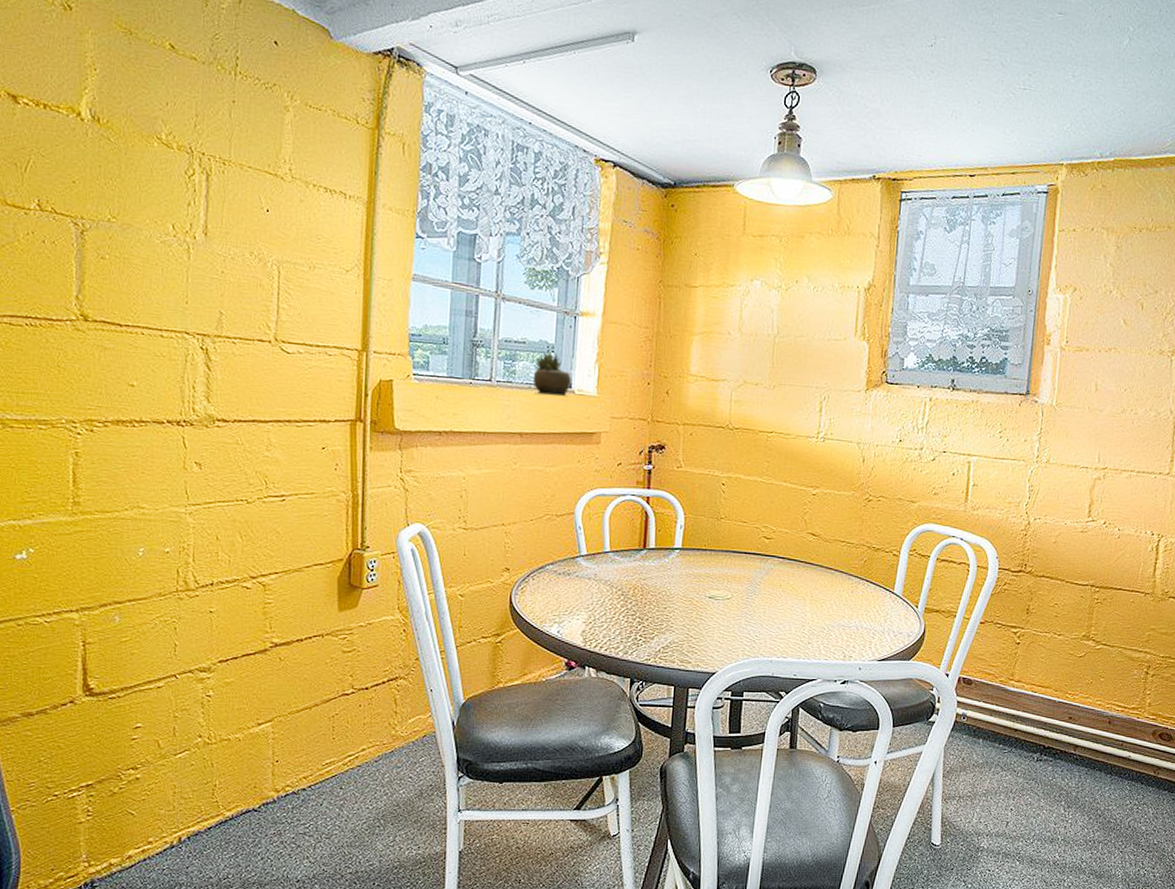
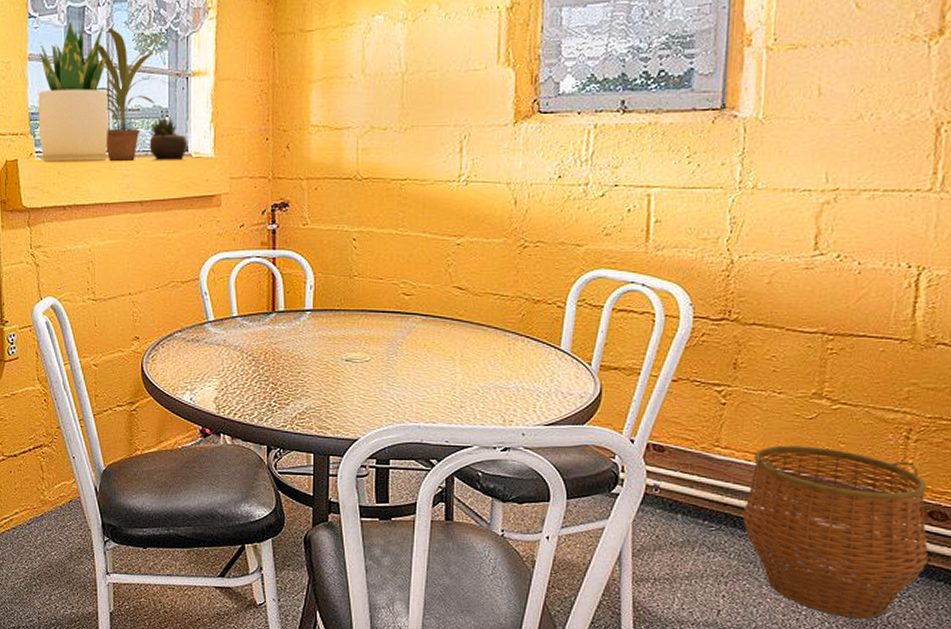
planter: none [418,248,498,391] -> present [38,22,109,163]
potted plant: none [481,258,558,393] -> present [95,27,170,162]
basket: none [1028,679,1159,824] -> present [742,445,928,619]

